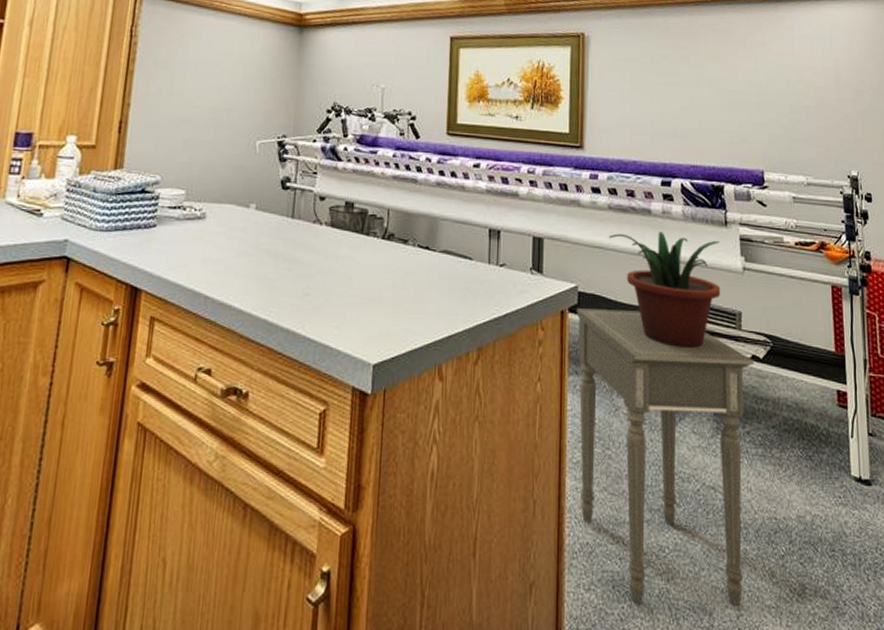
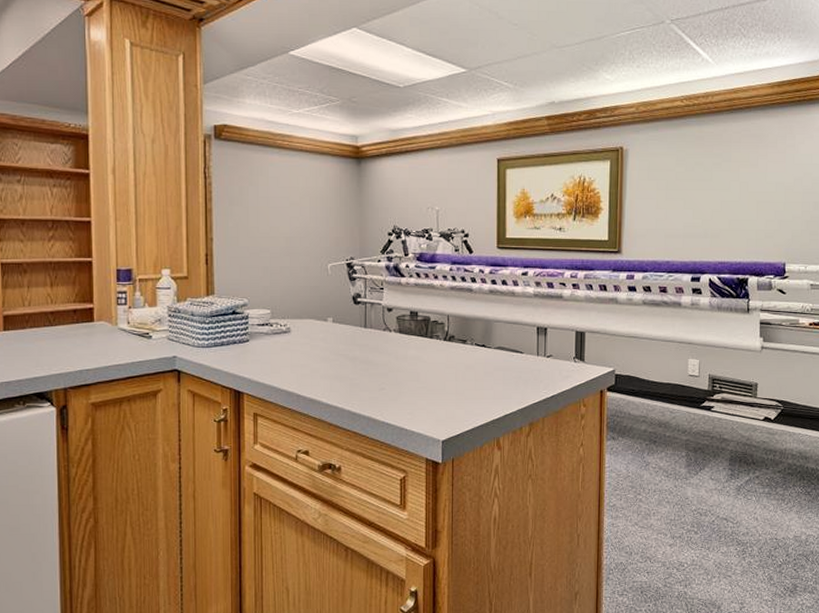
side table: present [576,308,755,607] -> none [613,387,767,603]
potted plant: present [609,231,721,349] -> none [643,321,742,415]

